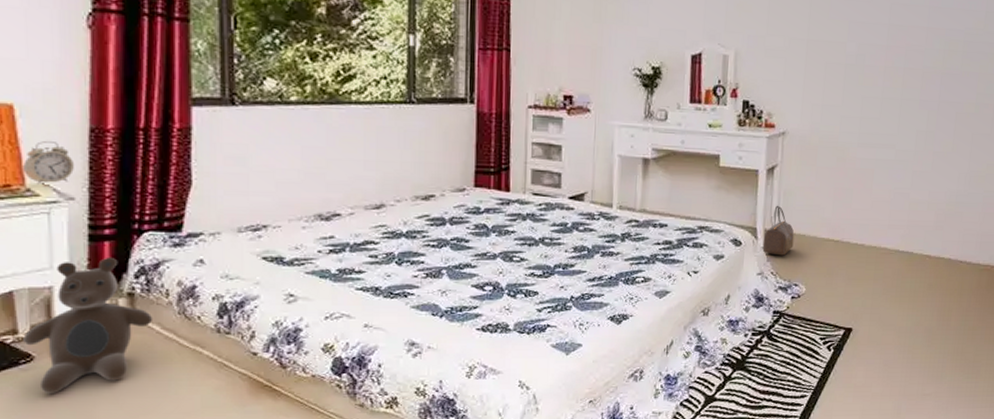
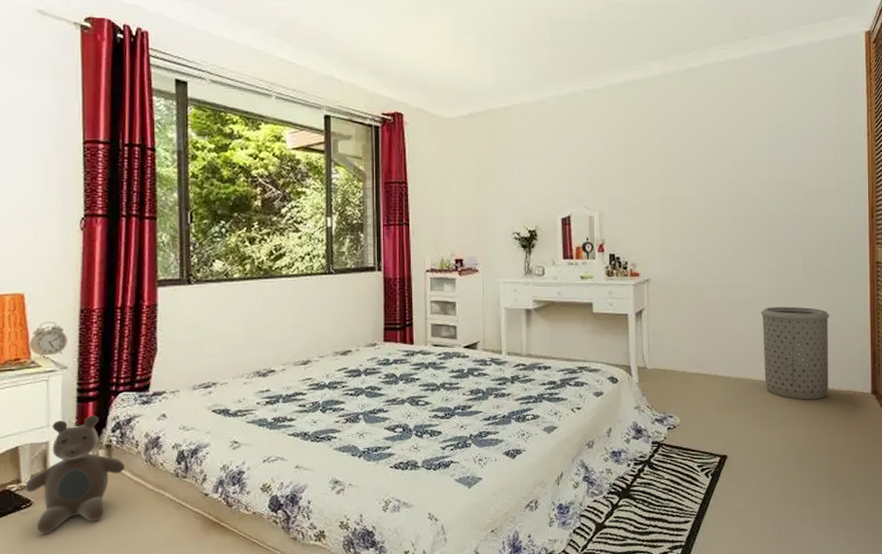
handbag: present [762,205,795,256] -> none [637,344,665,390]
laundry basket: none [900,170,977,273] -> present [761,306,830,400]

